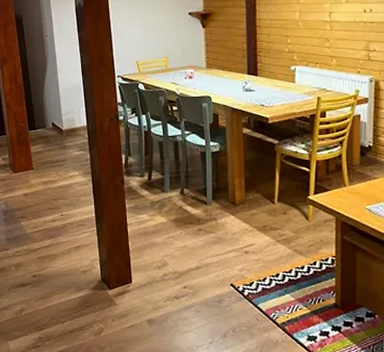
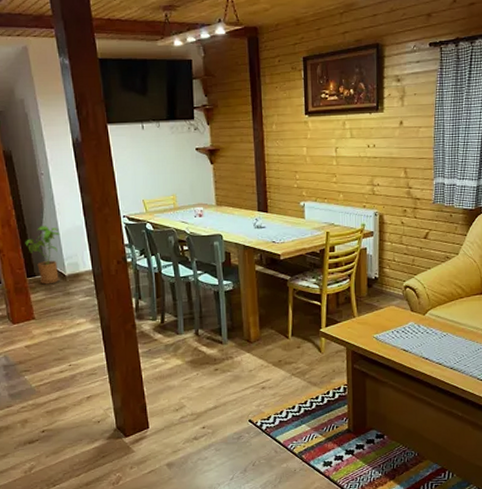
house plant: none [29,83,60,138] -> present [25,226,60,285]

